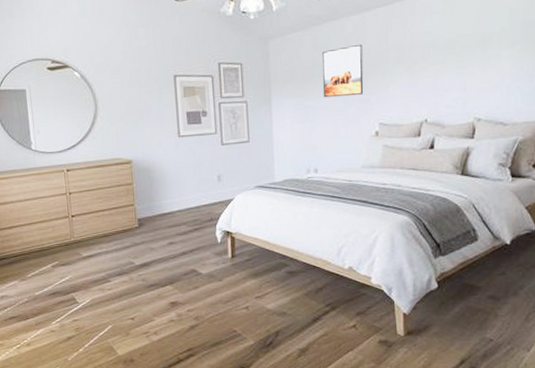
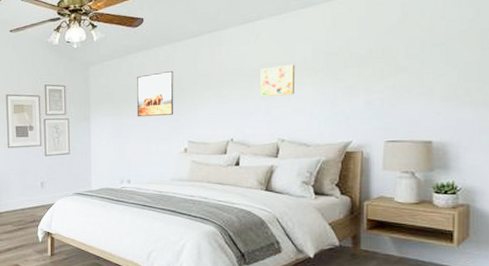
wall art: none [455,35,492,72] -> present [260,64,296,97]

